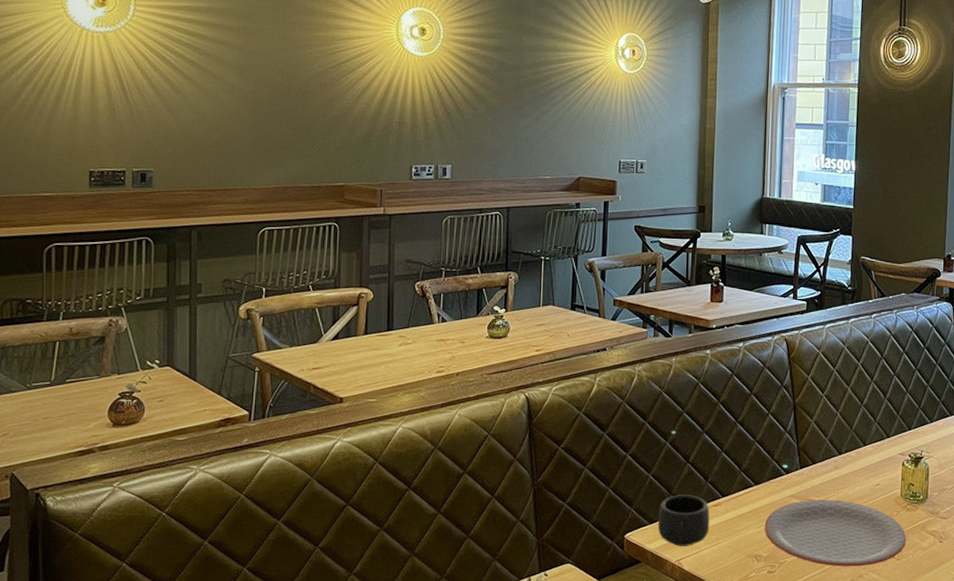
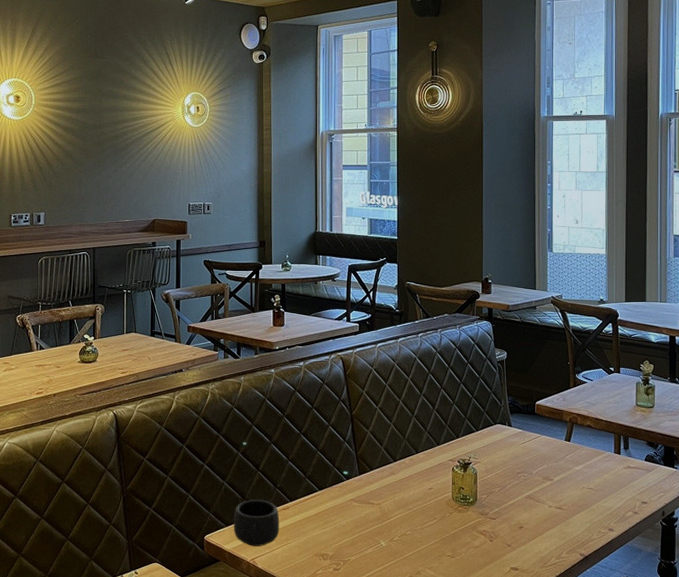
plate: present [764,499,907,567] -> none [328,503,459,564]

